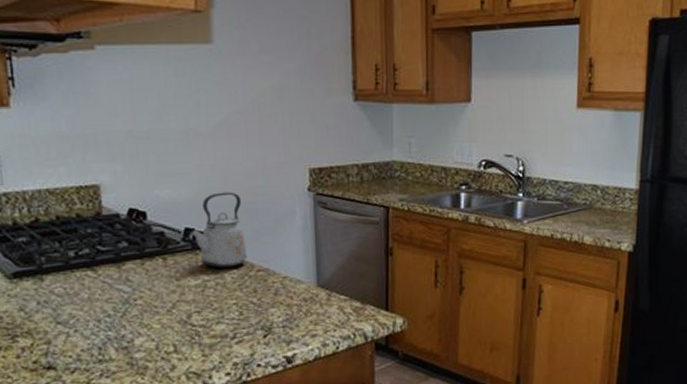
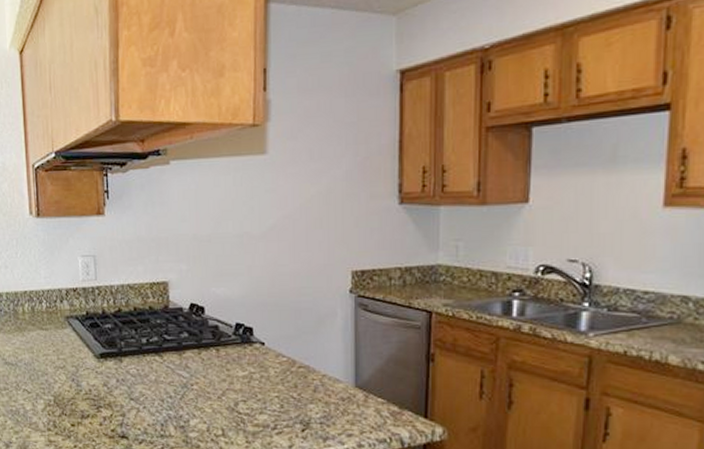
kettle: present [189,192,247,268] -> none [239,291,290,362]

